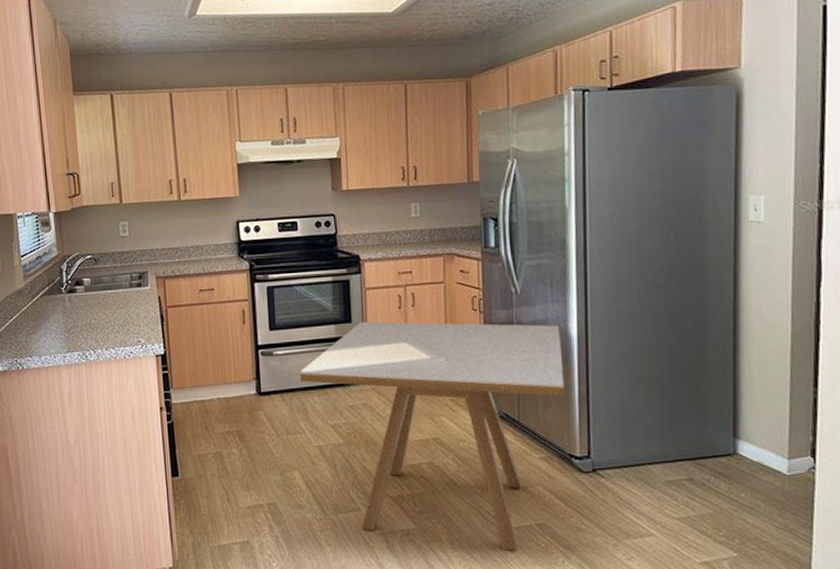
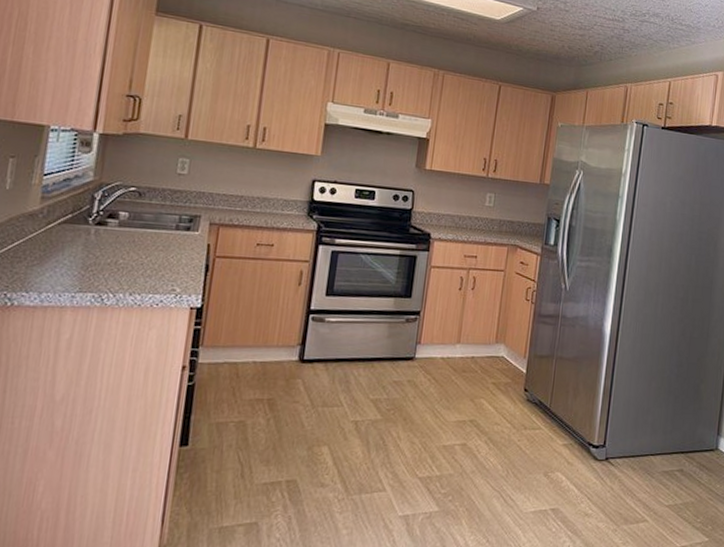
dining table: present [300,321,565,551] -> none [348,298,597,535]

